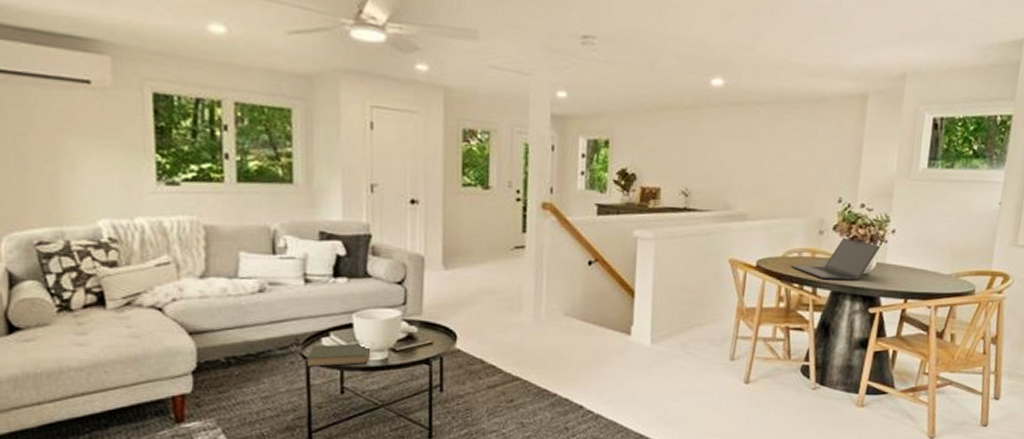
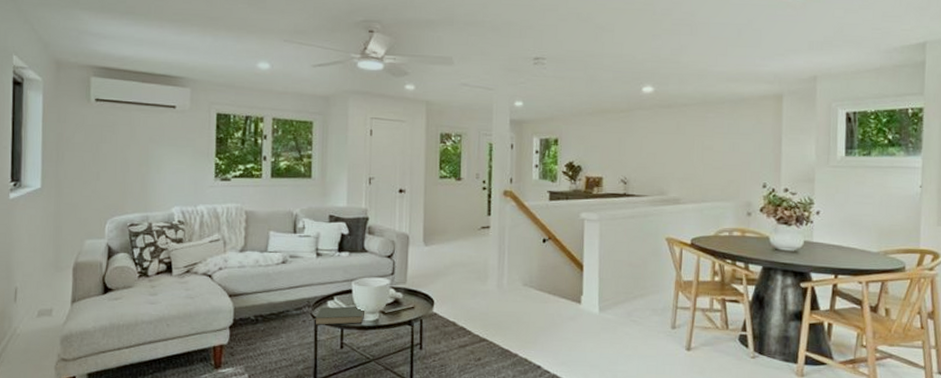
laptop: present [791,237,881,281] -> none [723,218,807,258]

